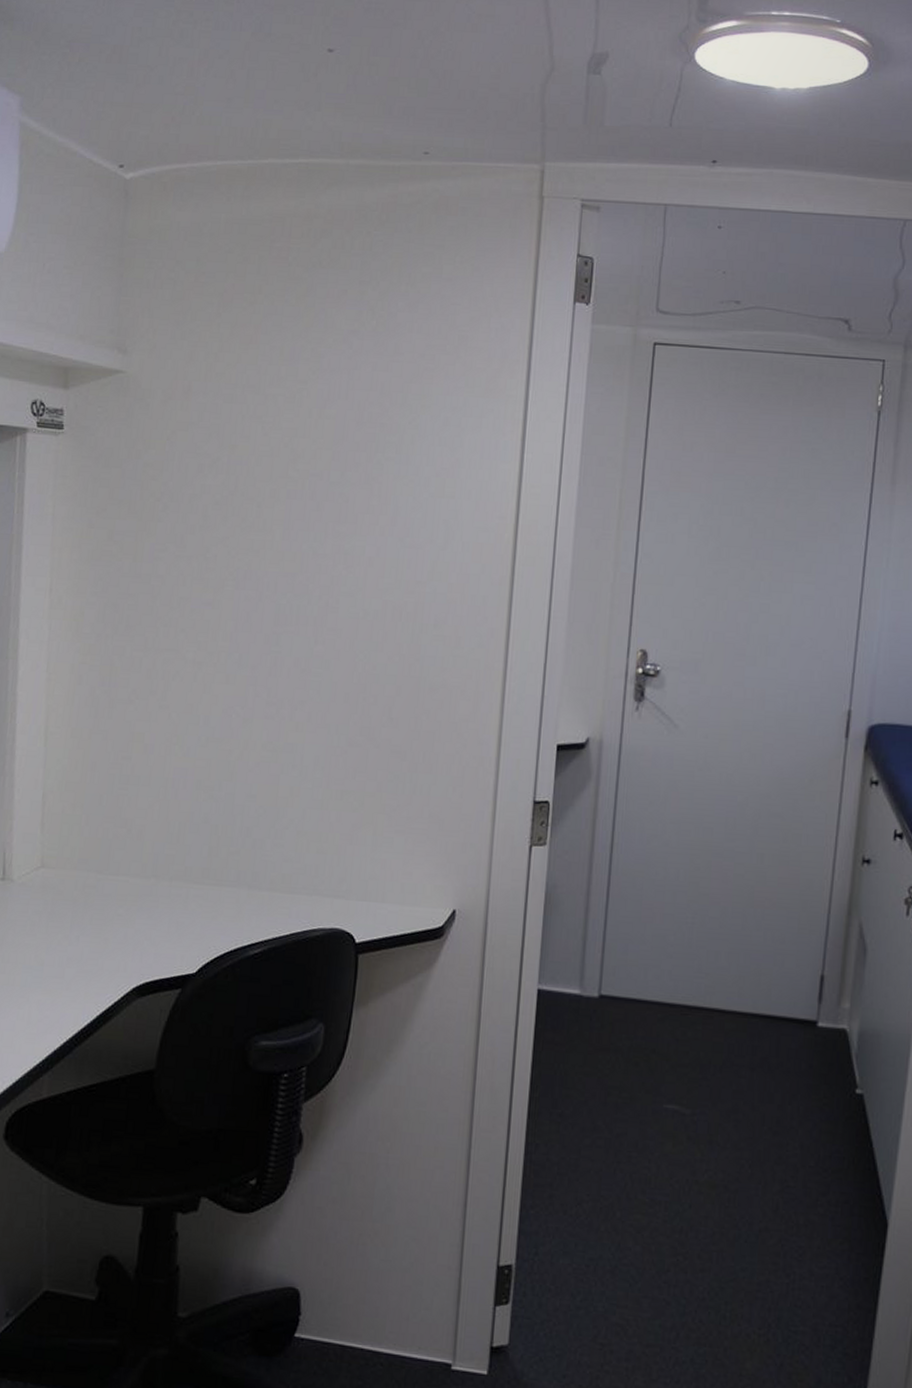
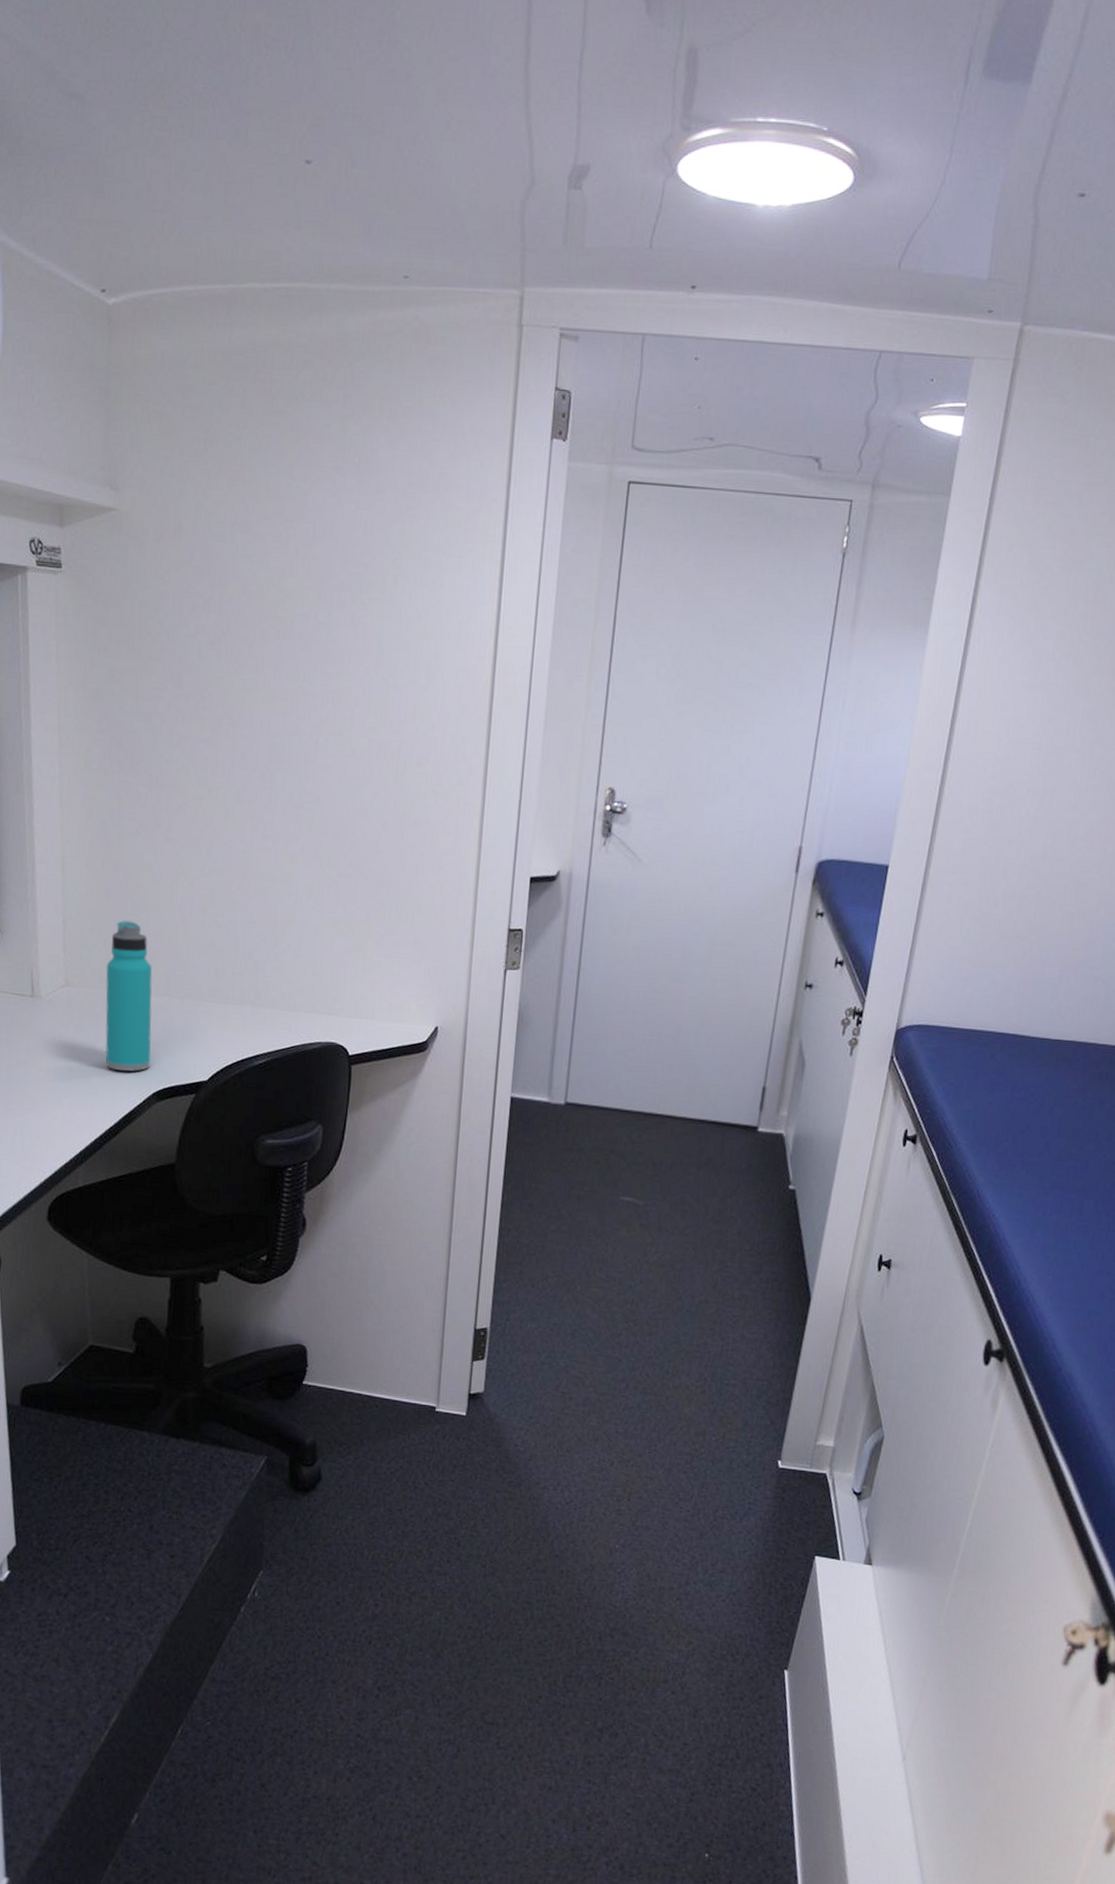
water bottle: none [81,795,140,964] -> present [105,920,153,1072]

